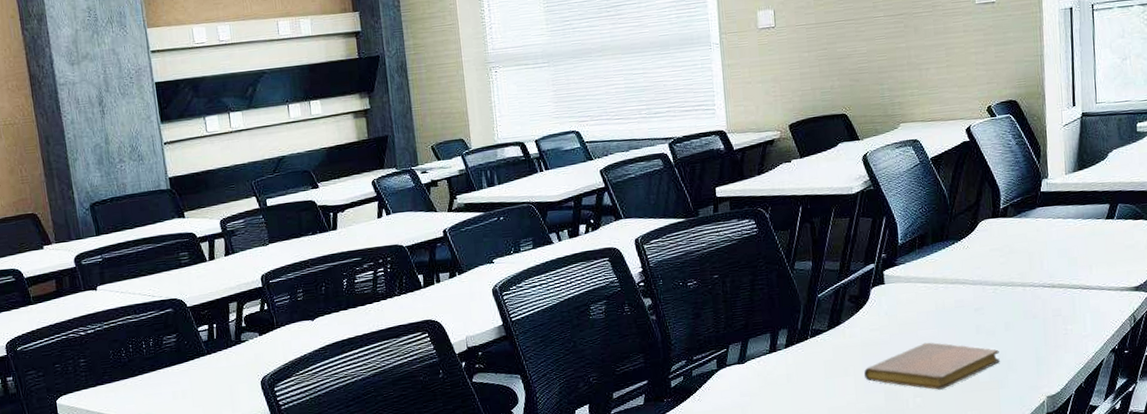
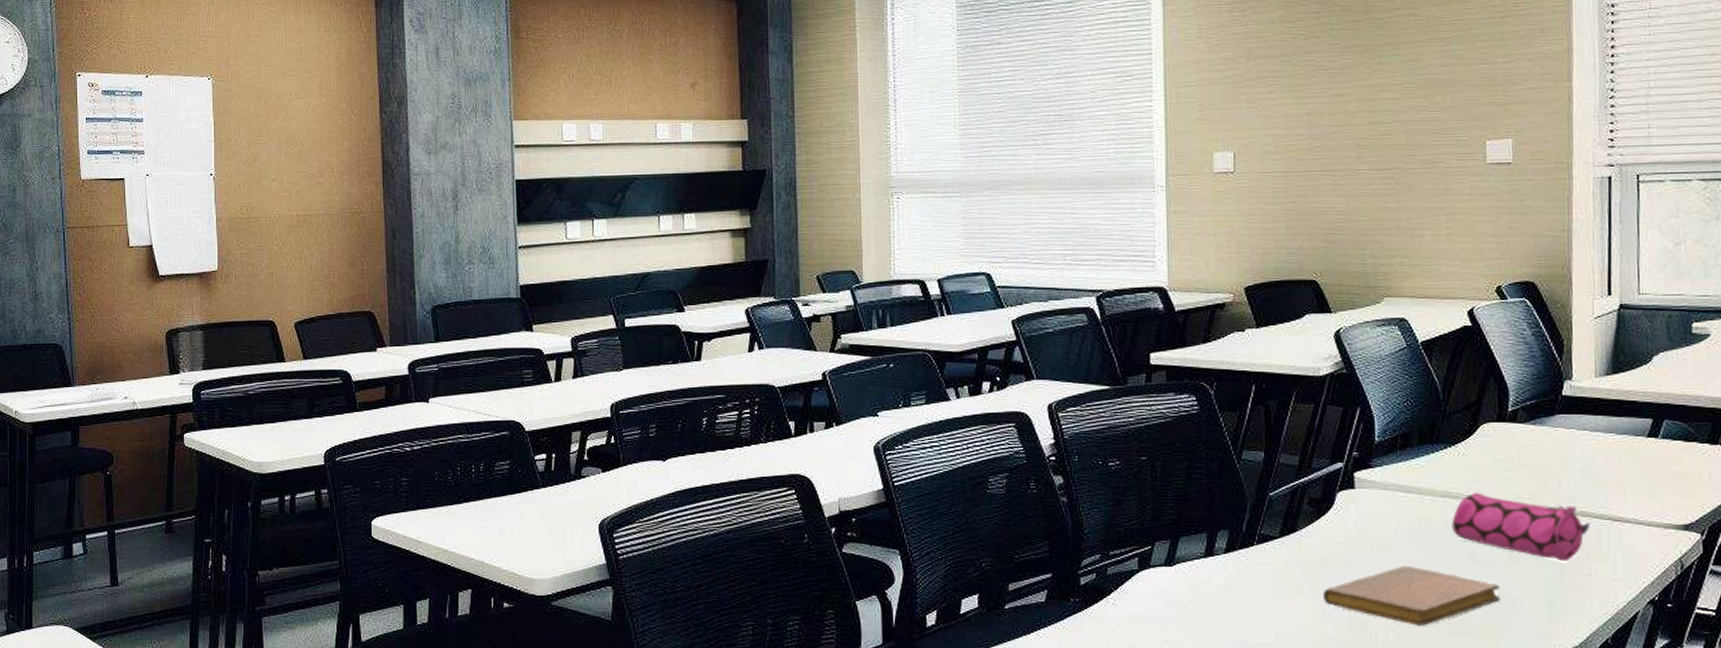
pencil case: none [960,277,1065,326] -> present [1451,492,1590,562]

